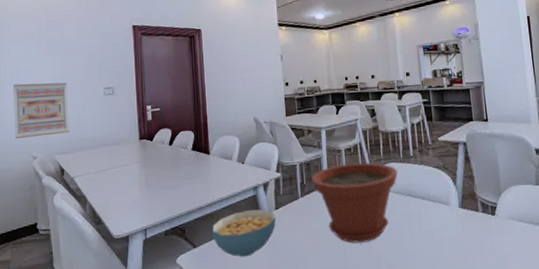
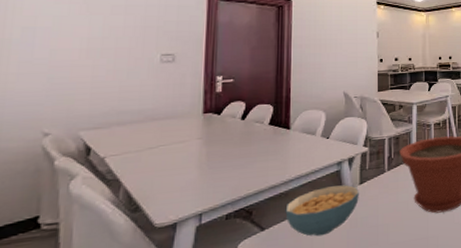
wall art: present [13,82,70,139] -> none [17,43,108,111]

